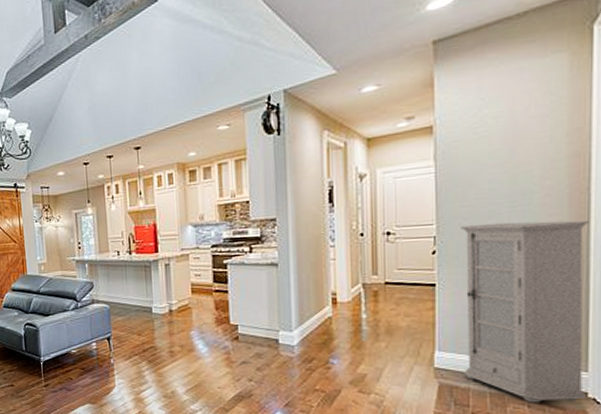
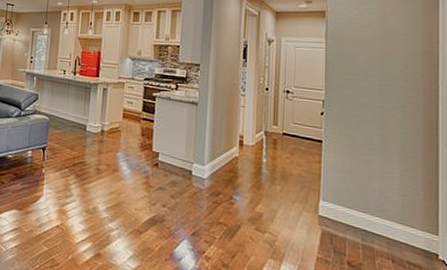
cabinet: present [461,220,590,403] -> none [342,95,439,262]

